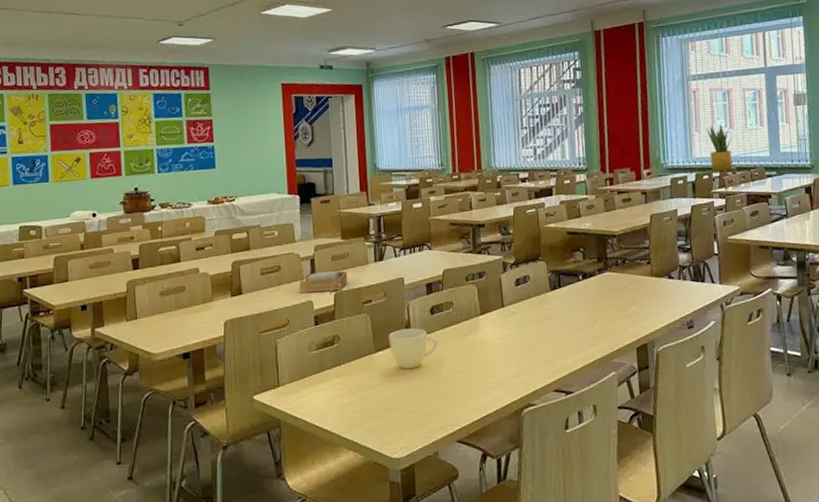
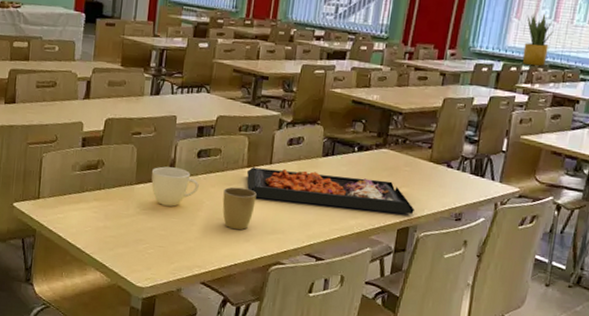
napkin holder: present [299,270,348,294] -> none [72,95,122,118]
cup: none [462,335,496,380] -> present [222,187,257,230]
food tray: none [482,302,648,344] -> present [247,166,414,214]

